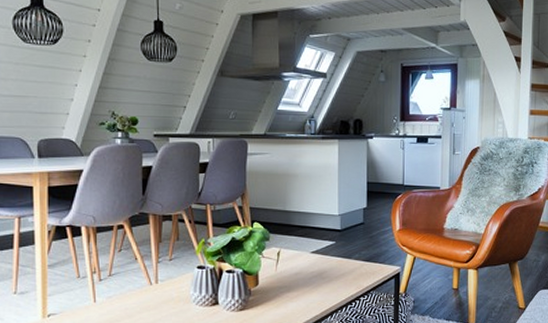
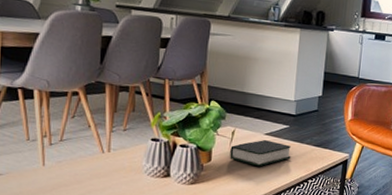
book: none [277,258,340,287] -> present [230,139,291,167]

